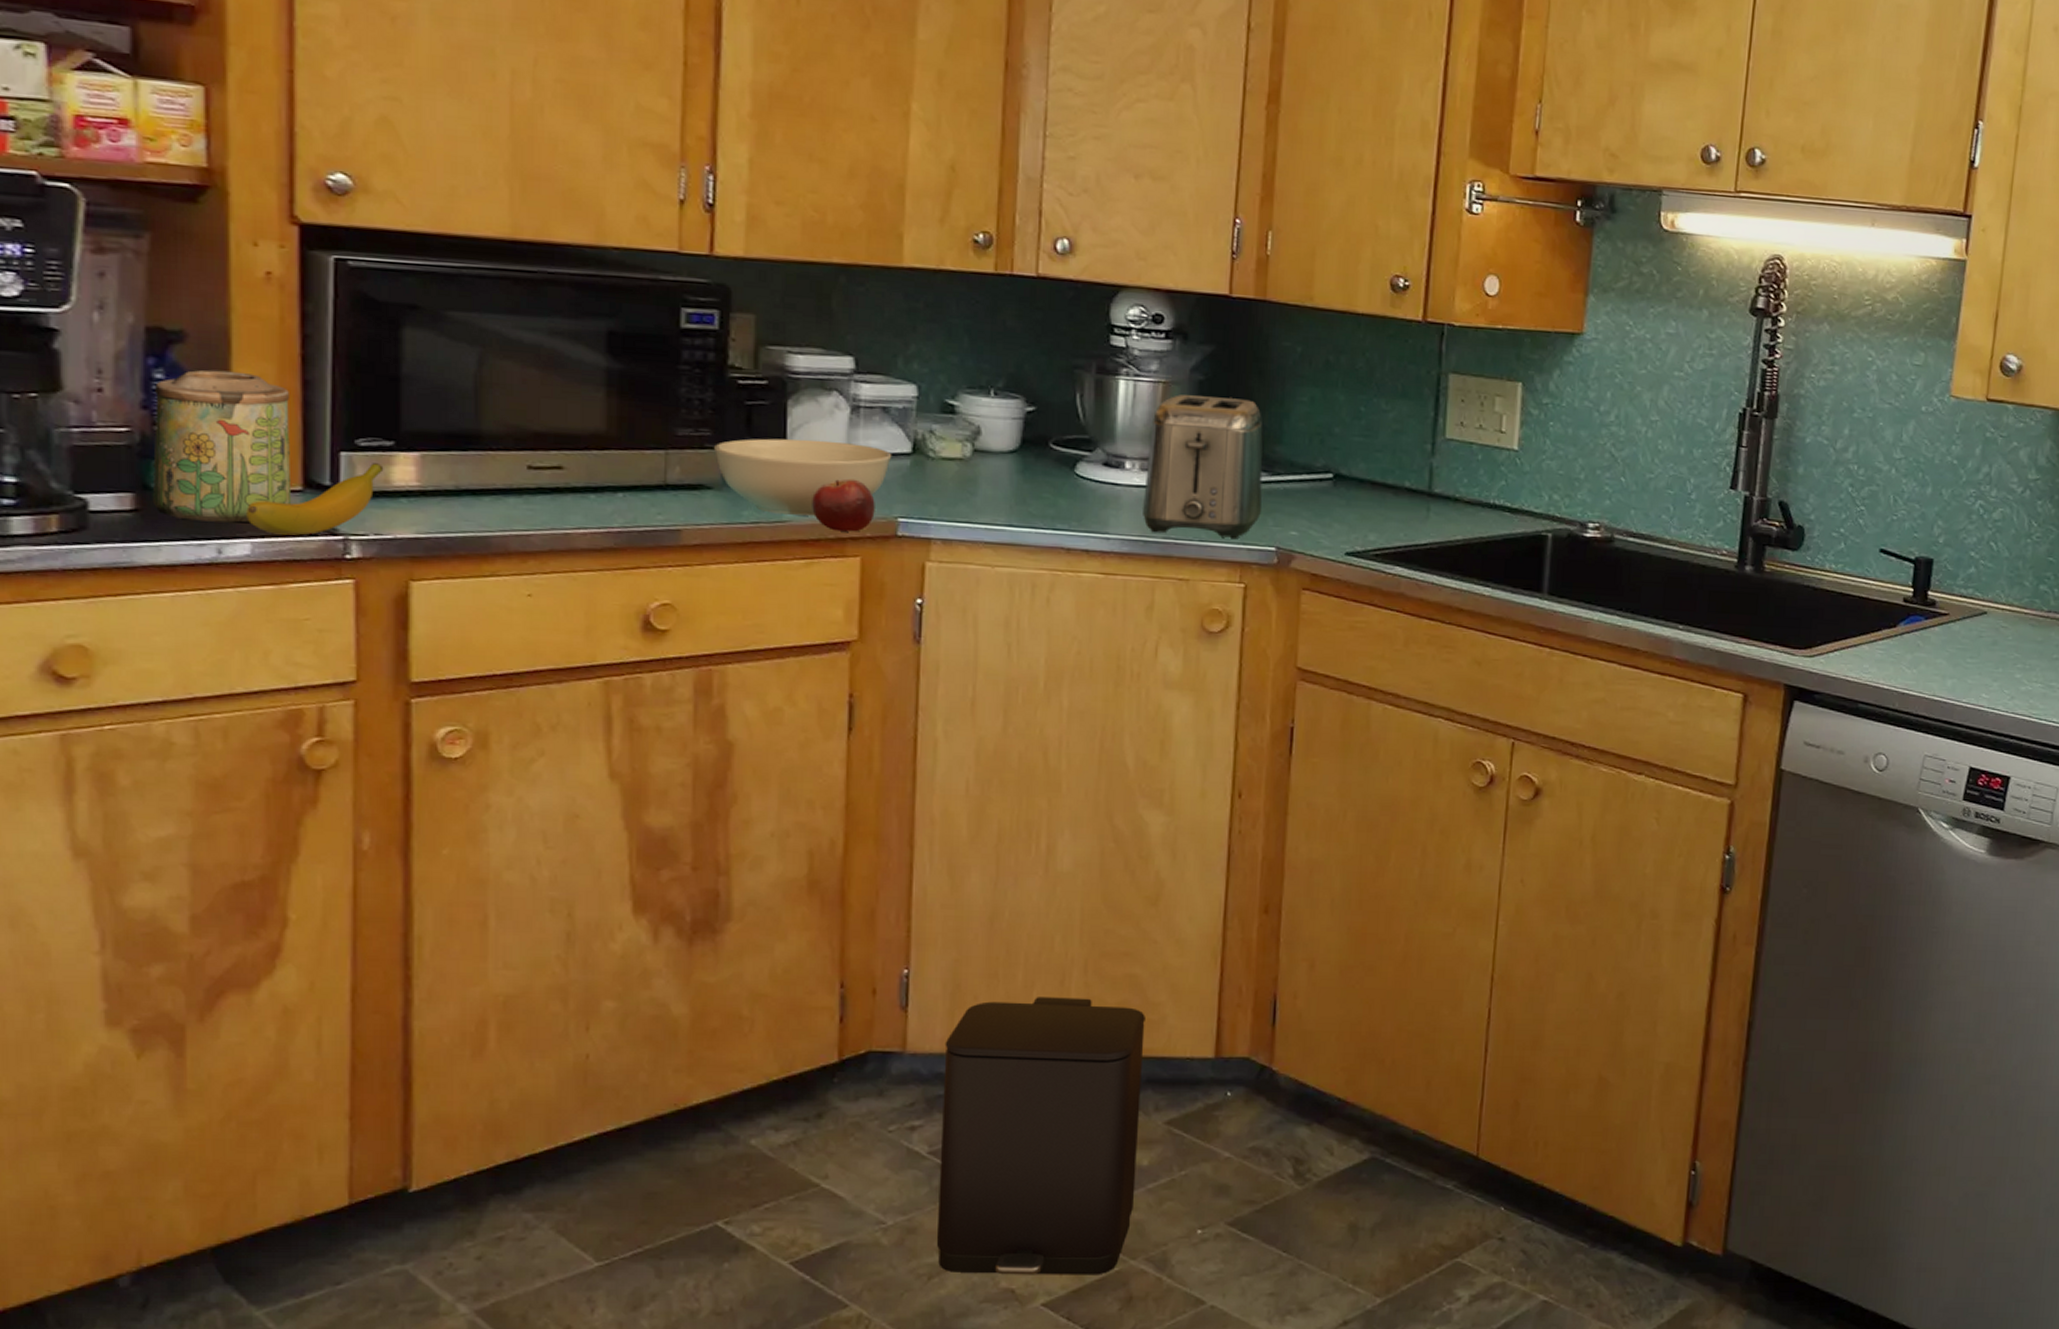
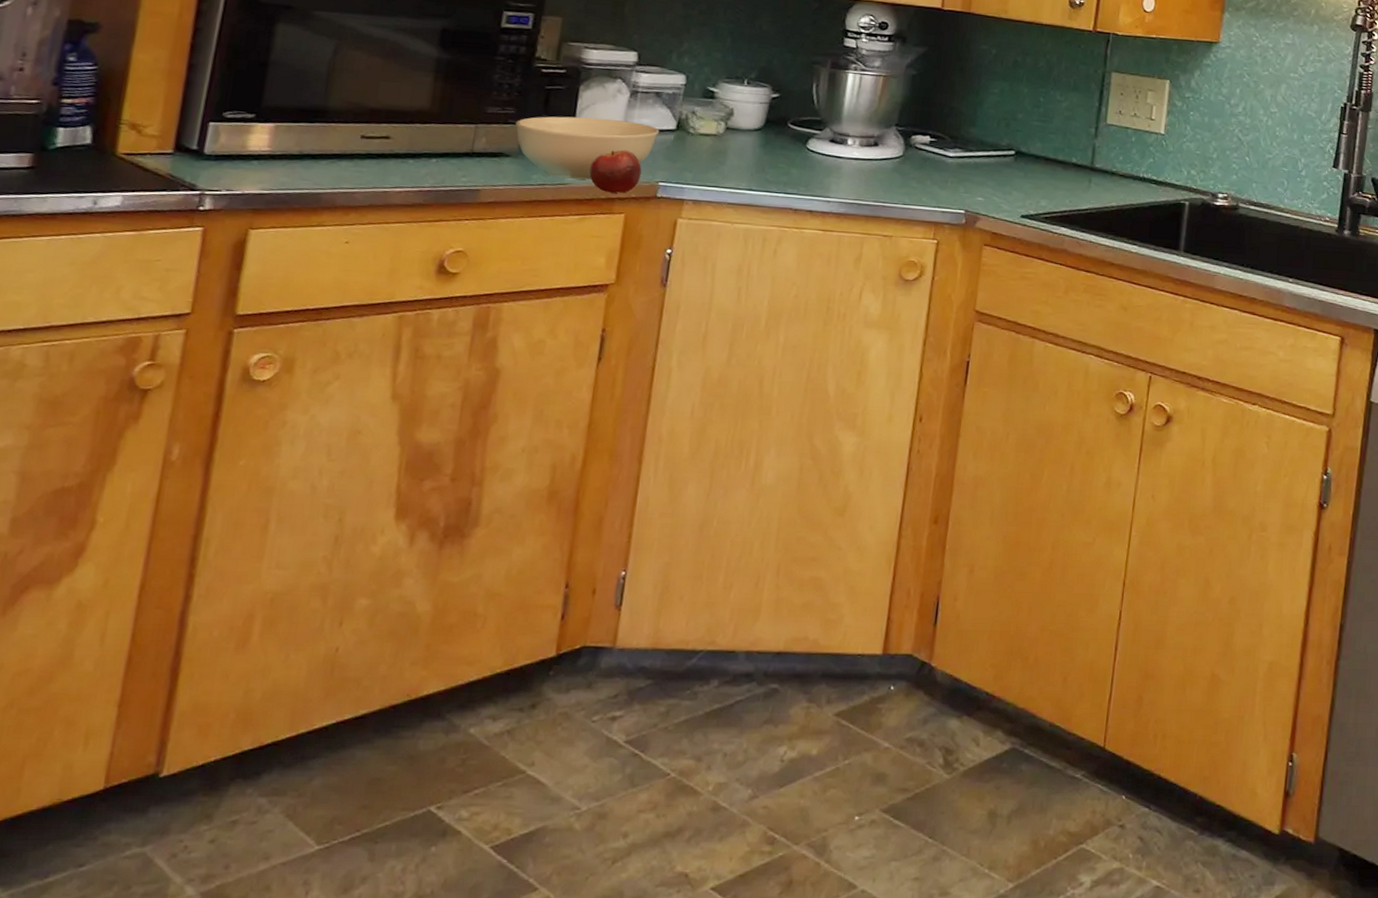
canister: present [152,370,292,523] -> none [47,54,177,179]
banana: present [246,463,384,536] -> none [122,132,243,191]
pedal bin: present [936,997,1145,1275] -> none [622,597,826,860]
toaster: present [1143,394,1263,539] -> none [859,86,961,203]

